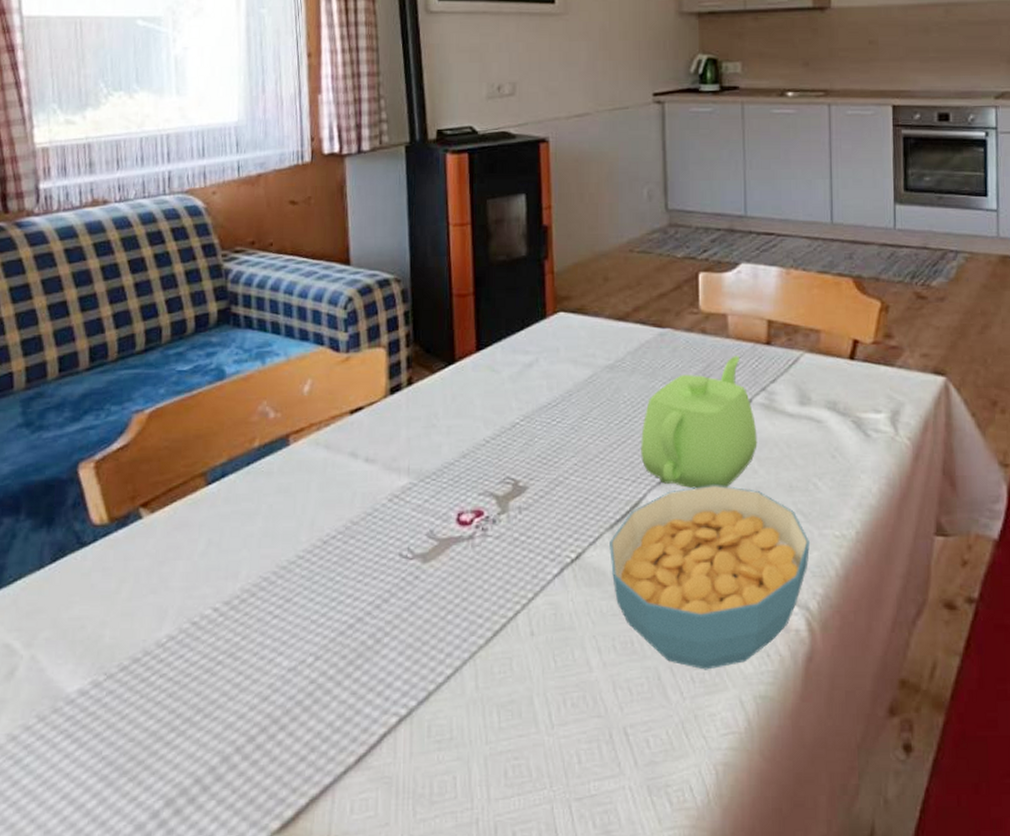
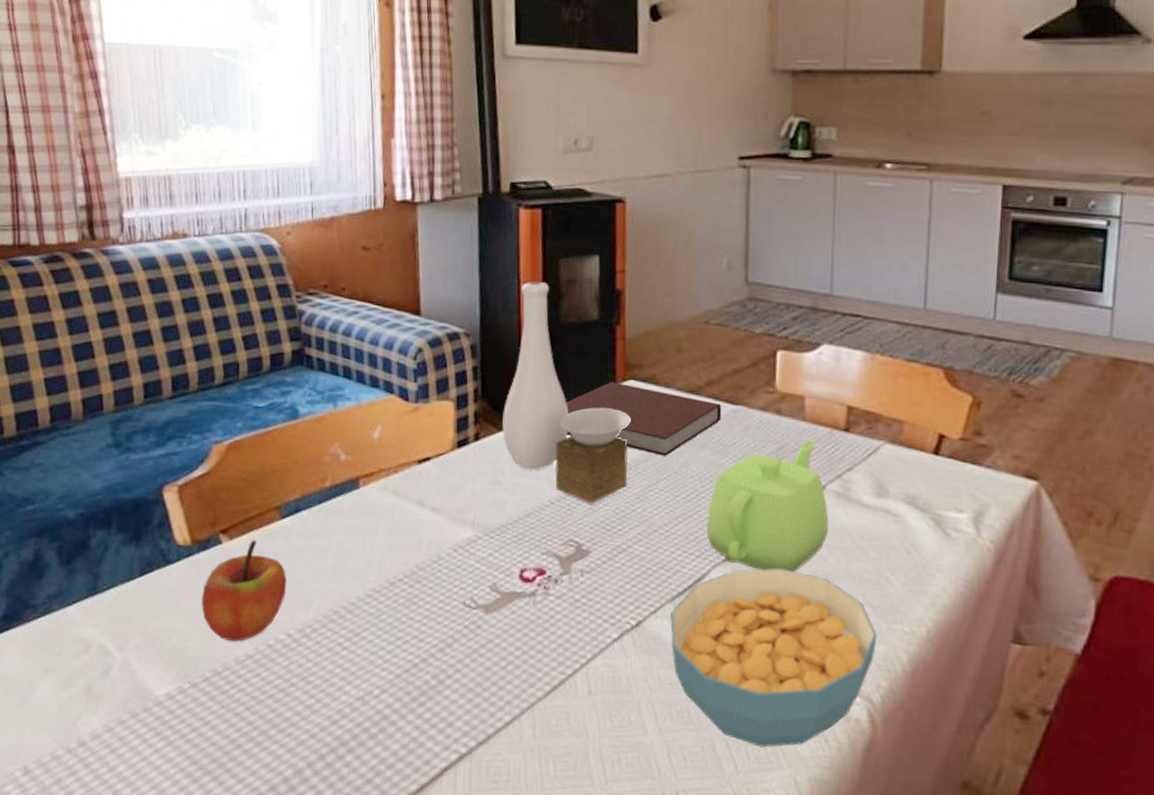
apple: none [119,511,213,622] -> present [202,540,287,642]
vase: none [435,224,562,439] -> present [502,282,631,504]
notebook: none [498,315,650,384] -> present [565,382,722,456]

